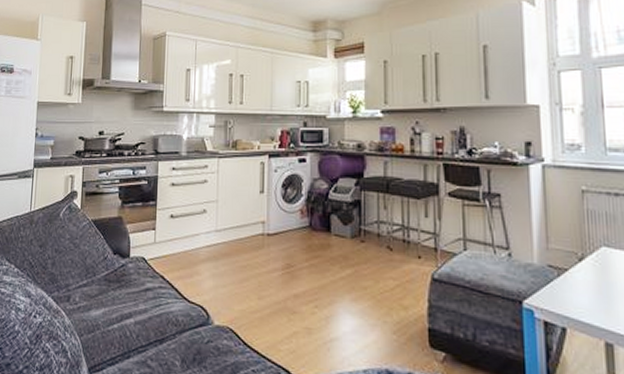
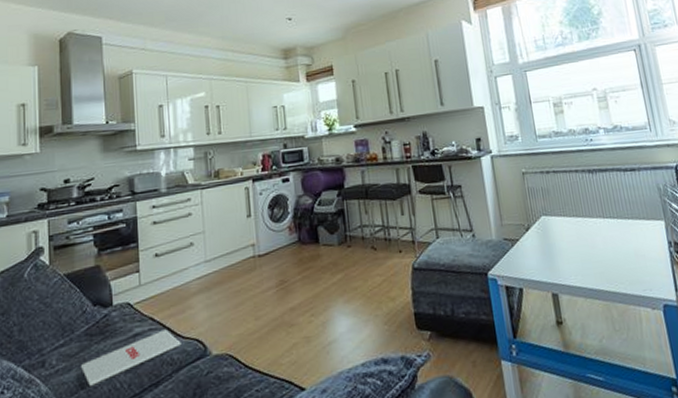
magazine: none [99,290,187,329] -> present [81,329,181,386]

